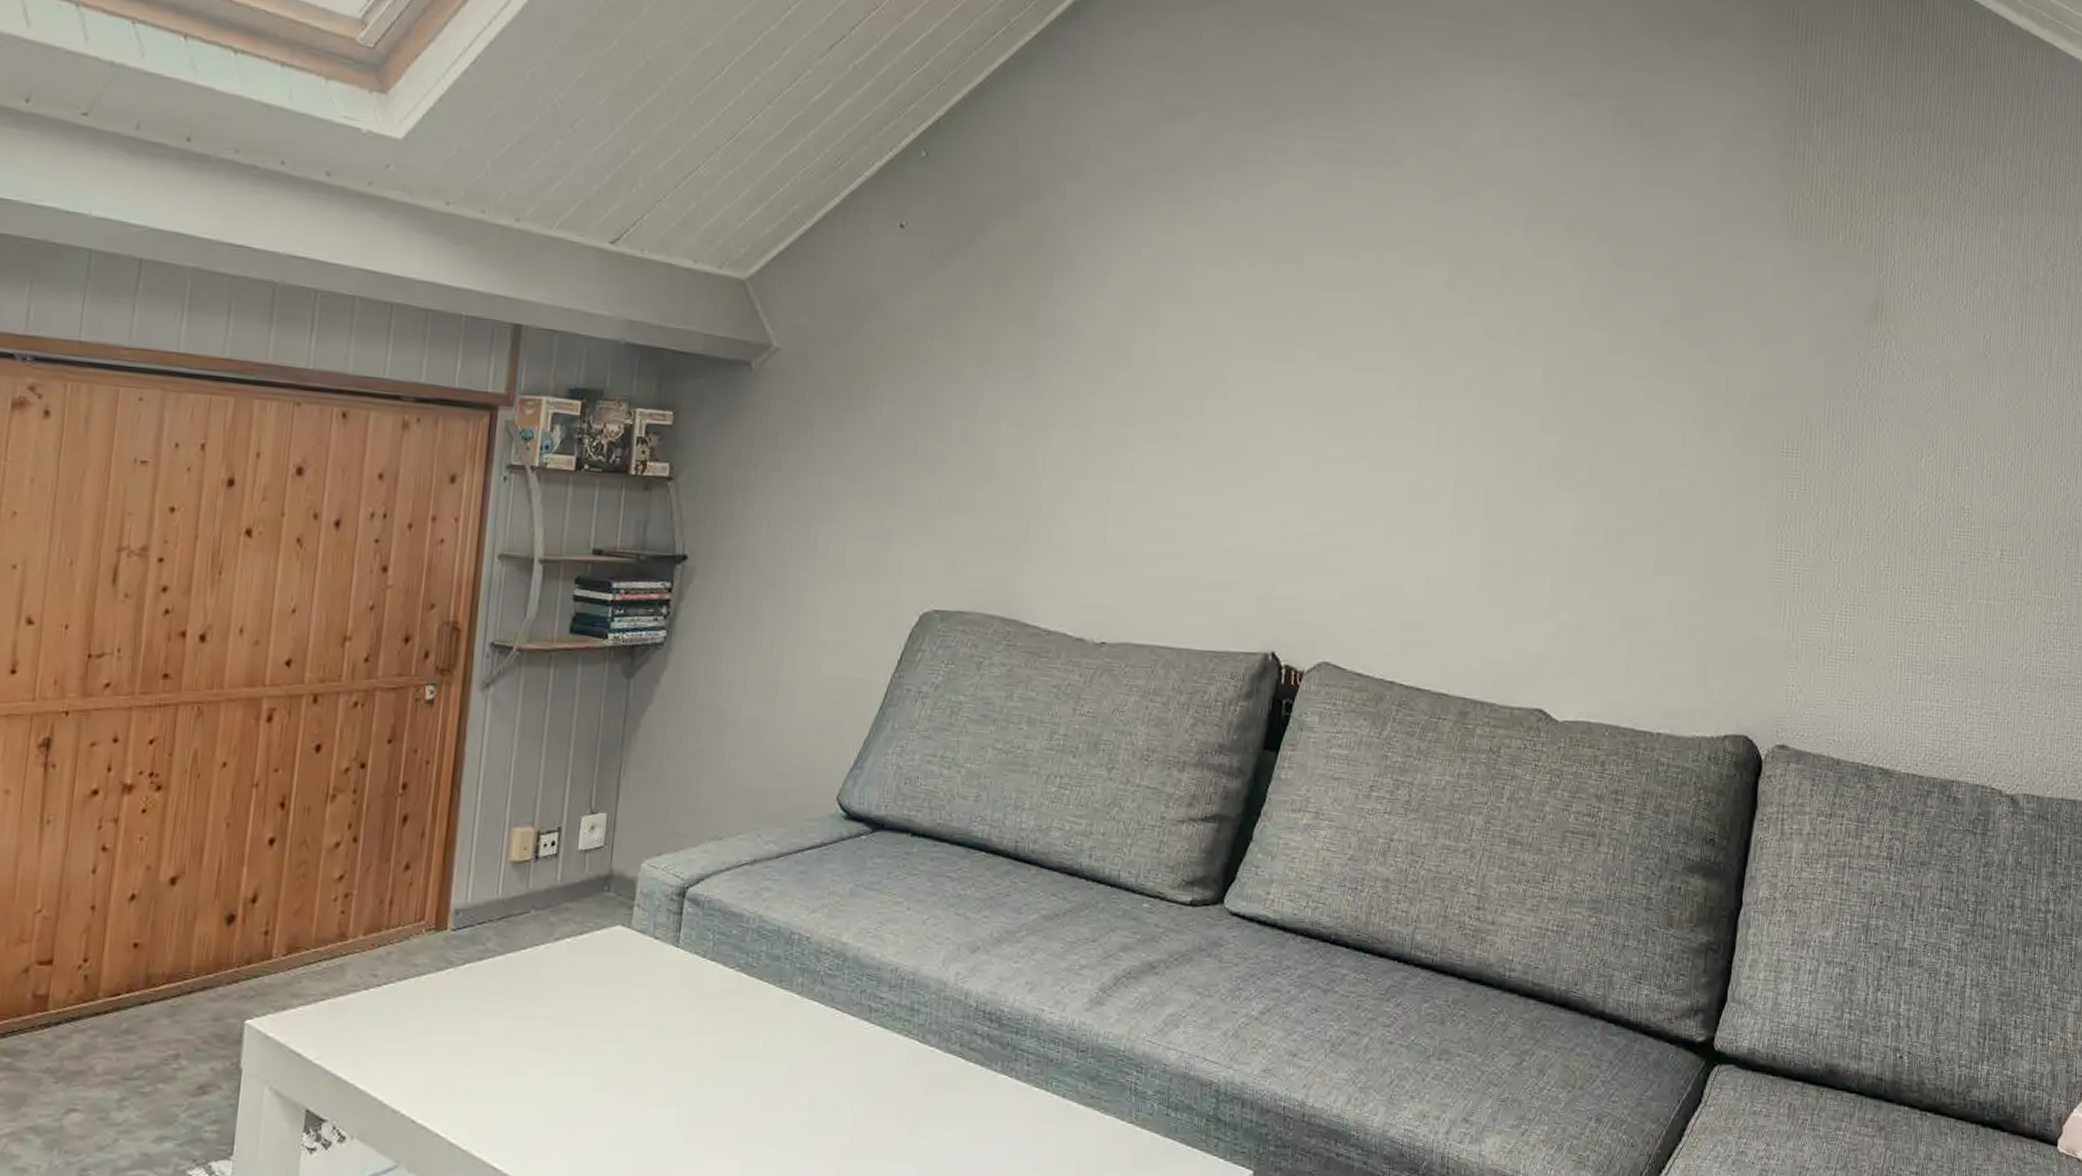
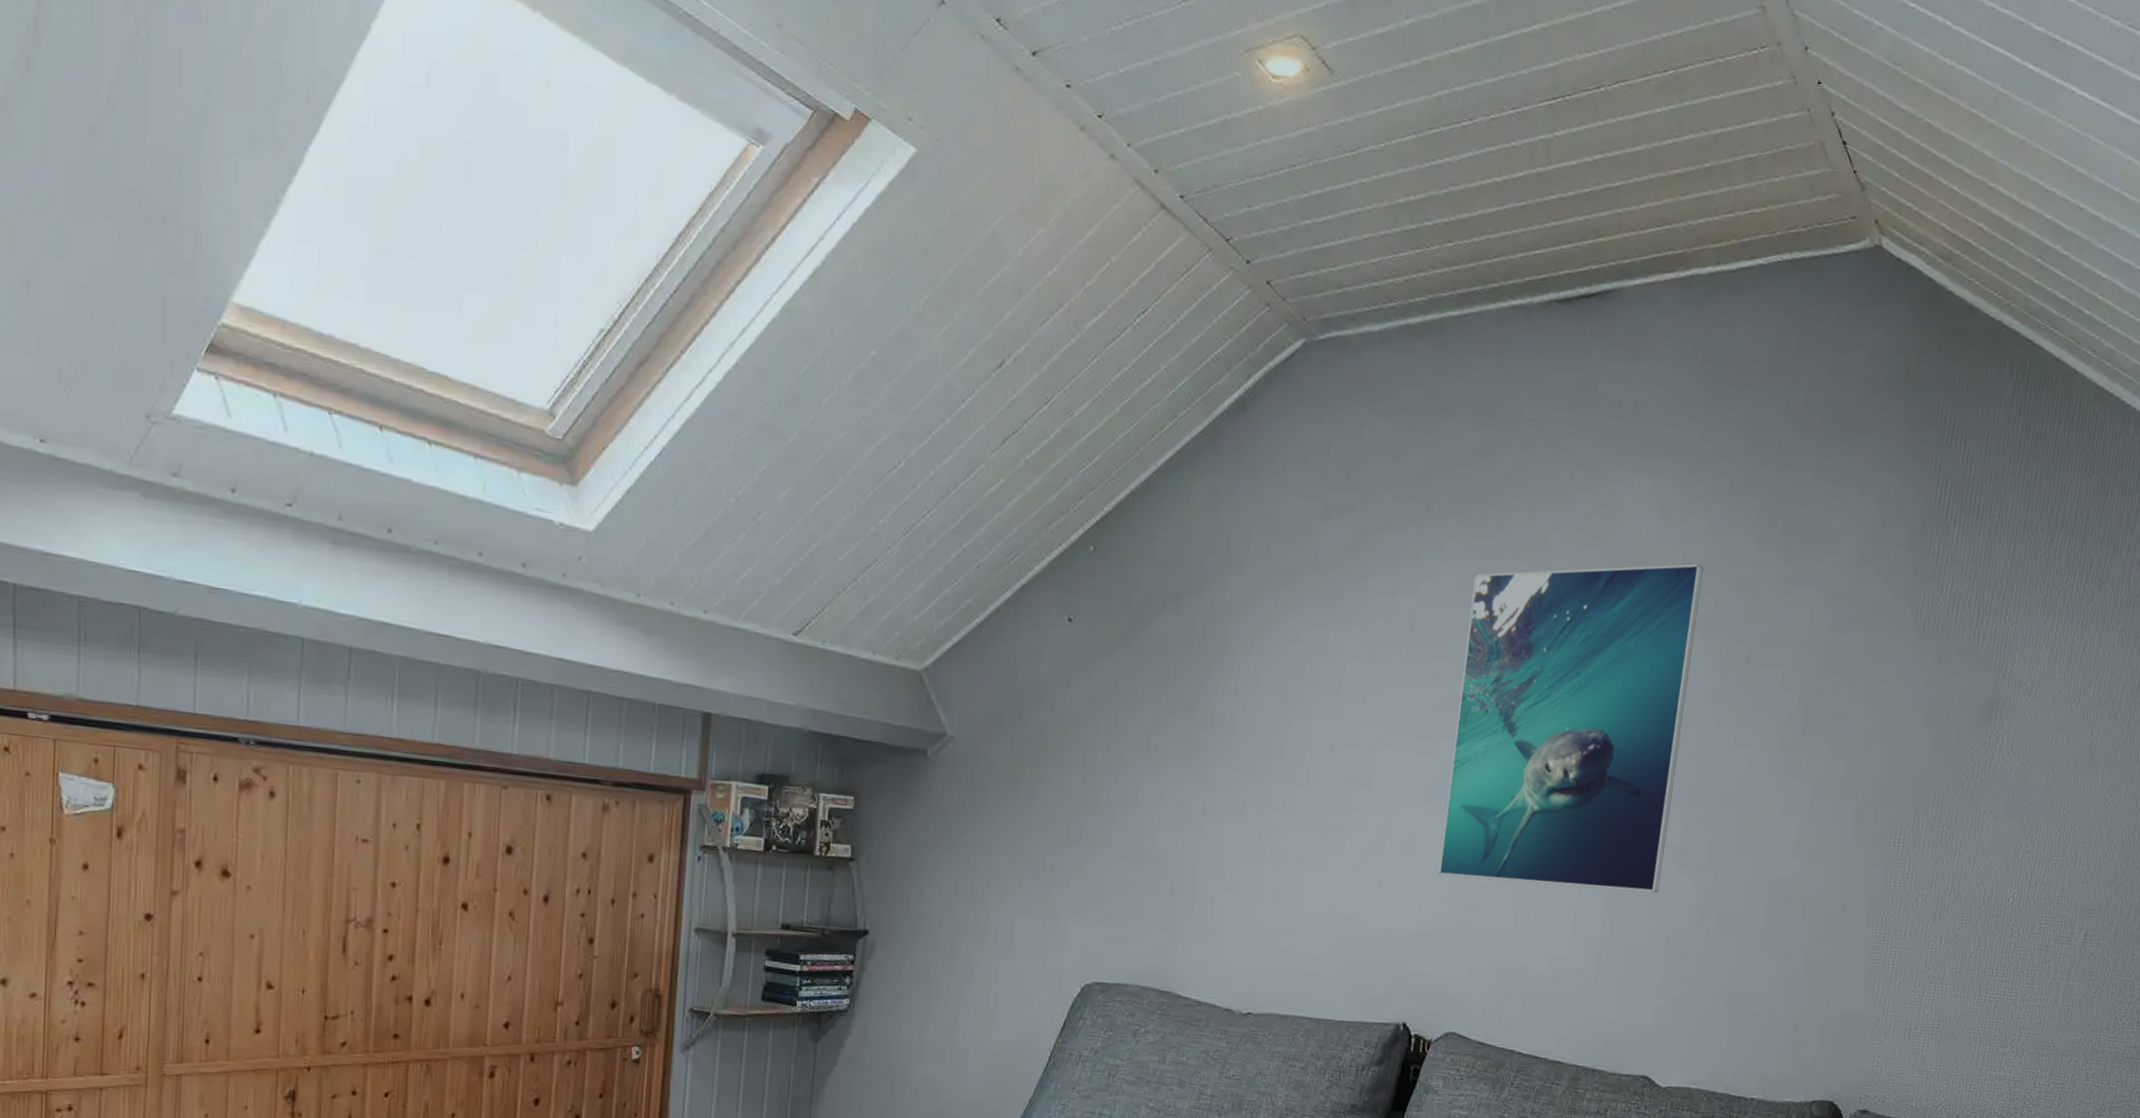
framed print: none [1302,165,1562,508] -> present [1438,563,1704,893]

